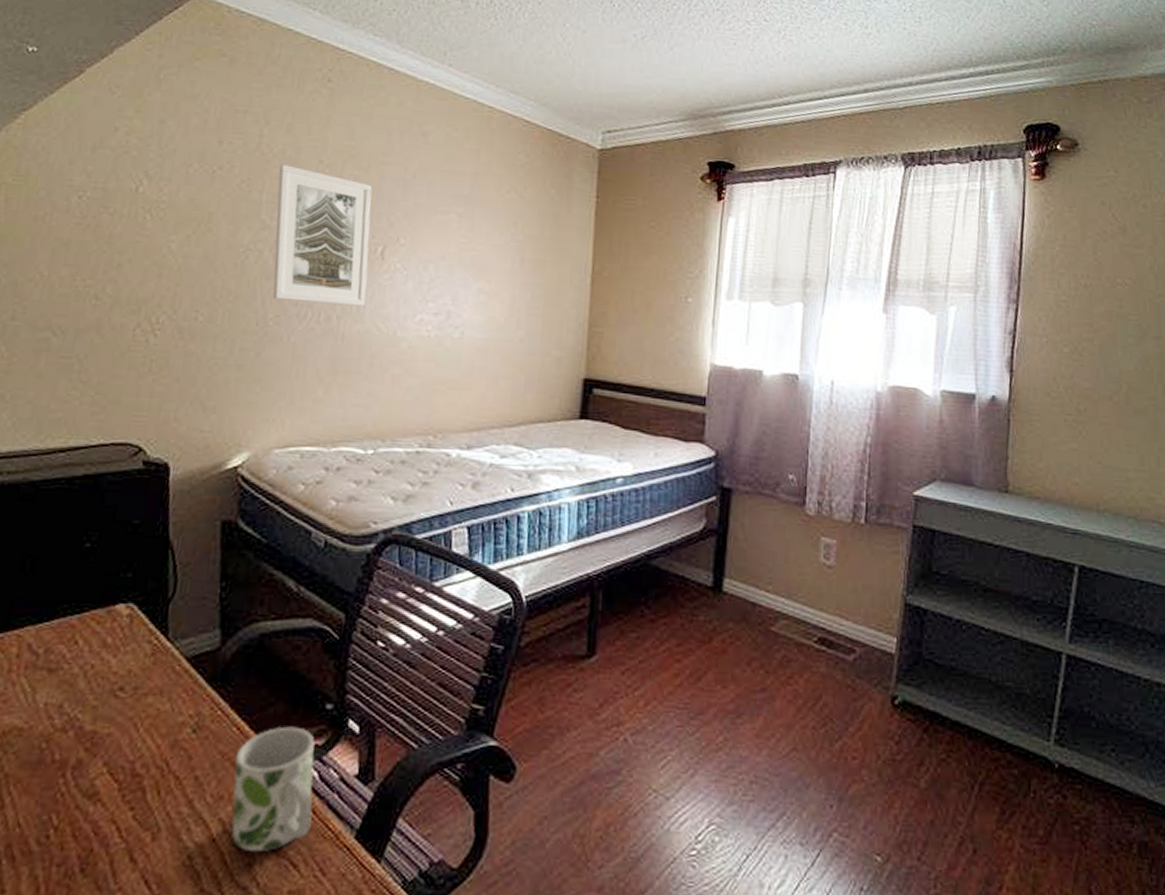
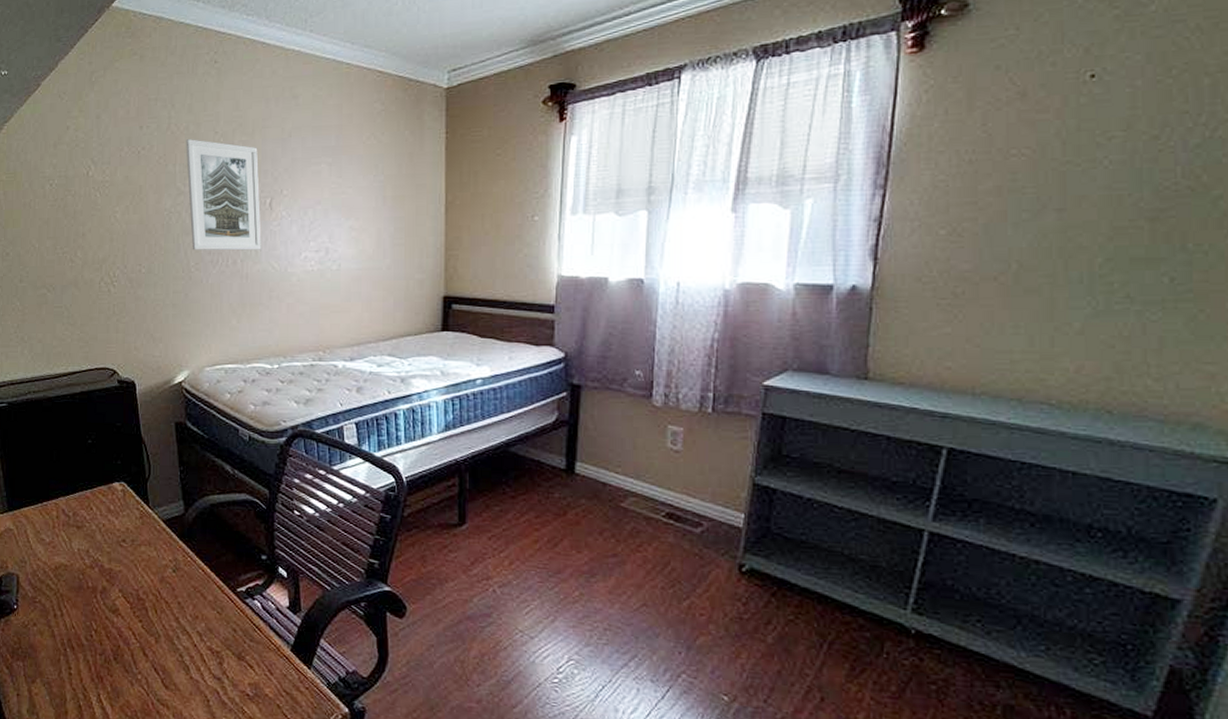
mug: present [231,726,315,853] -> none [203,570,259,656]

